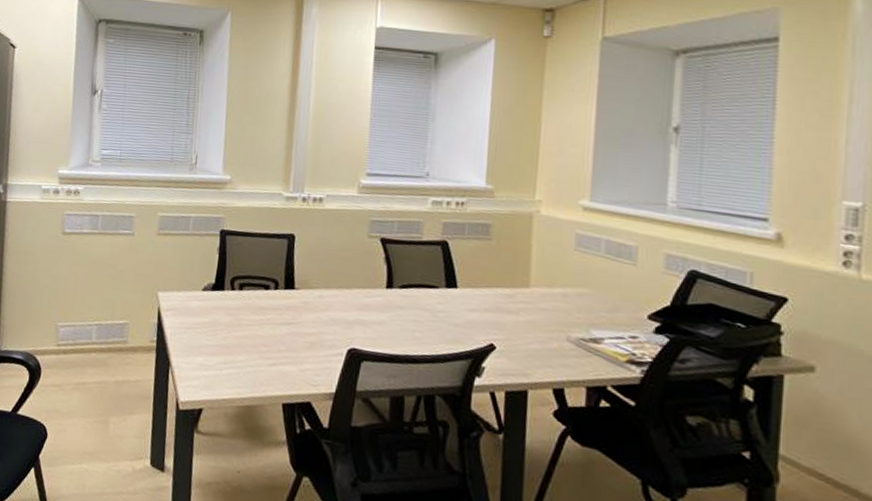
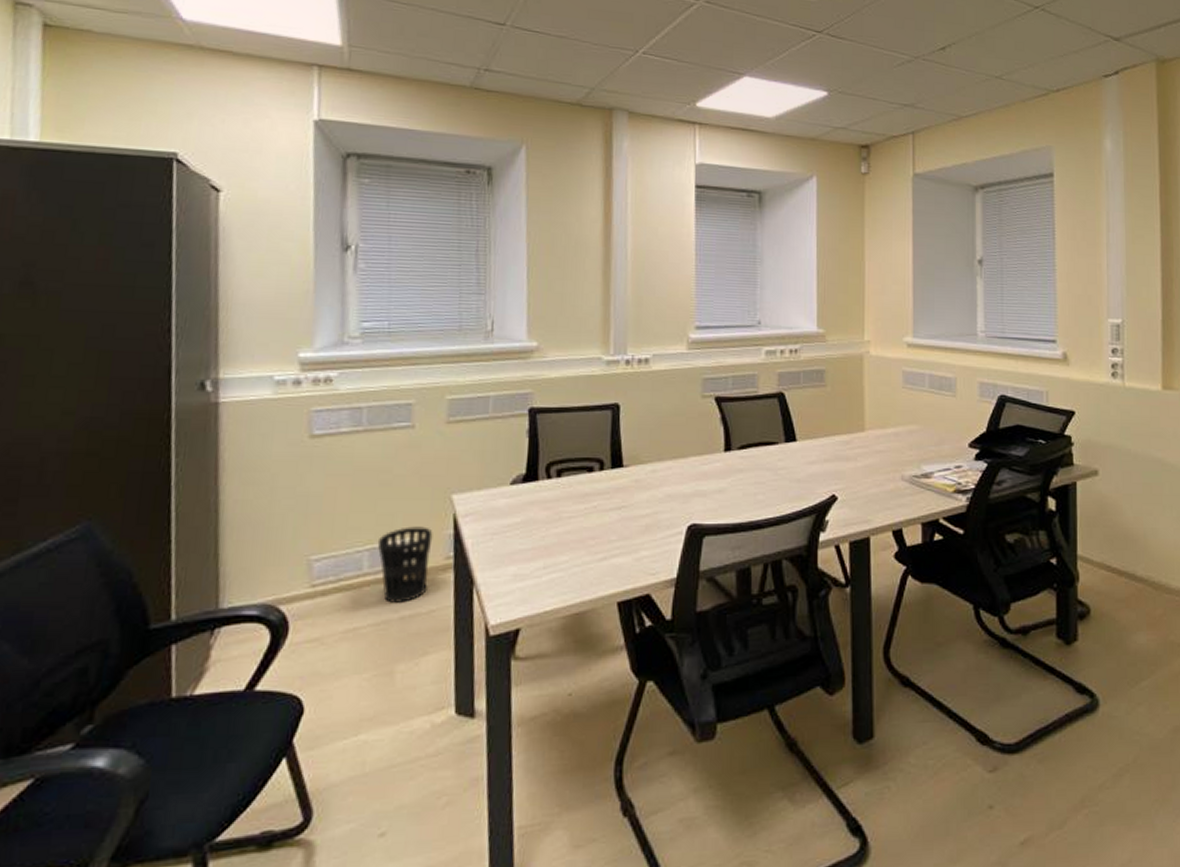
wastebasket: none [102,312,143,370] -> present [377,526,433,603]

